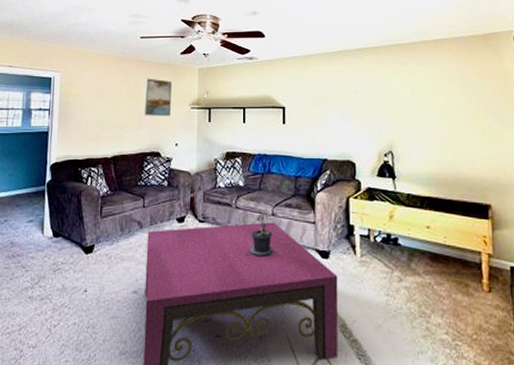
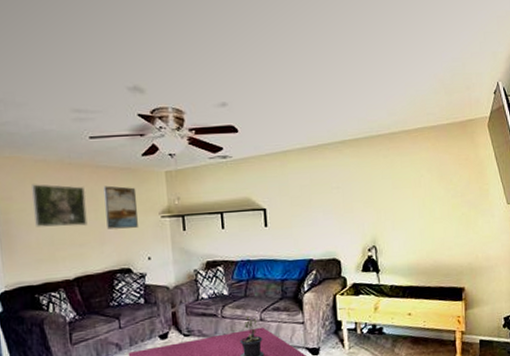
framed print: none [88,73,132,111] -> present [32,184,88,227]

